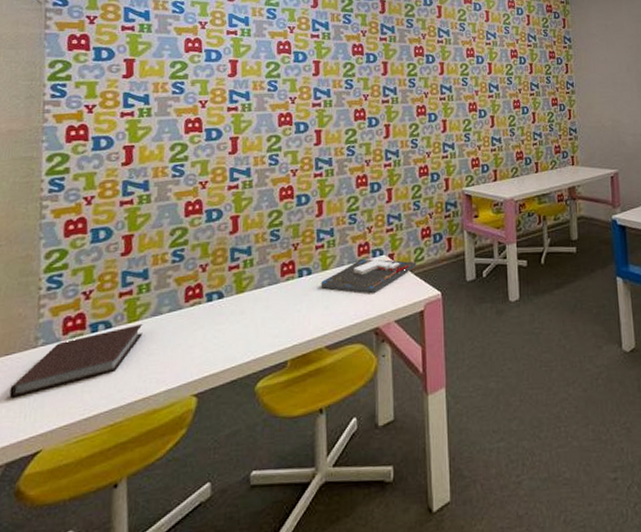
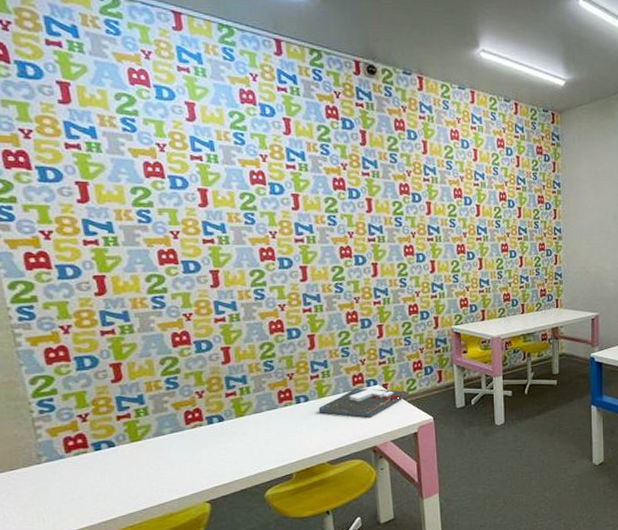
notebook: present [9,324,143,398] -> none [22,443,148,506]

